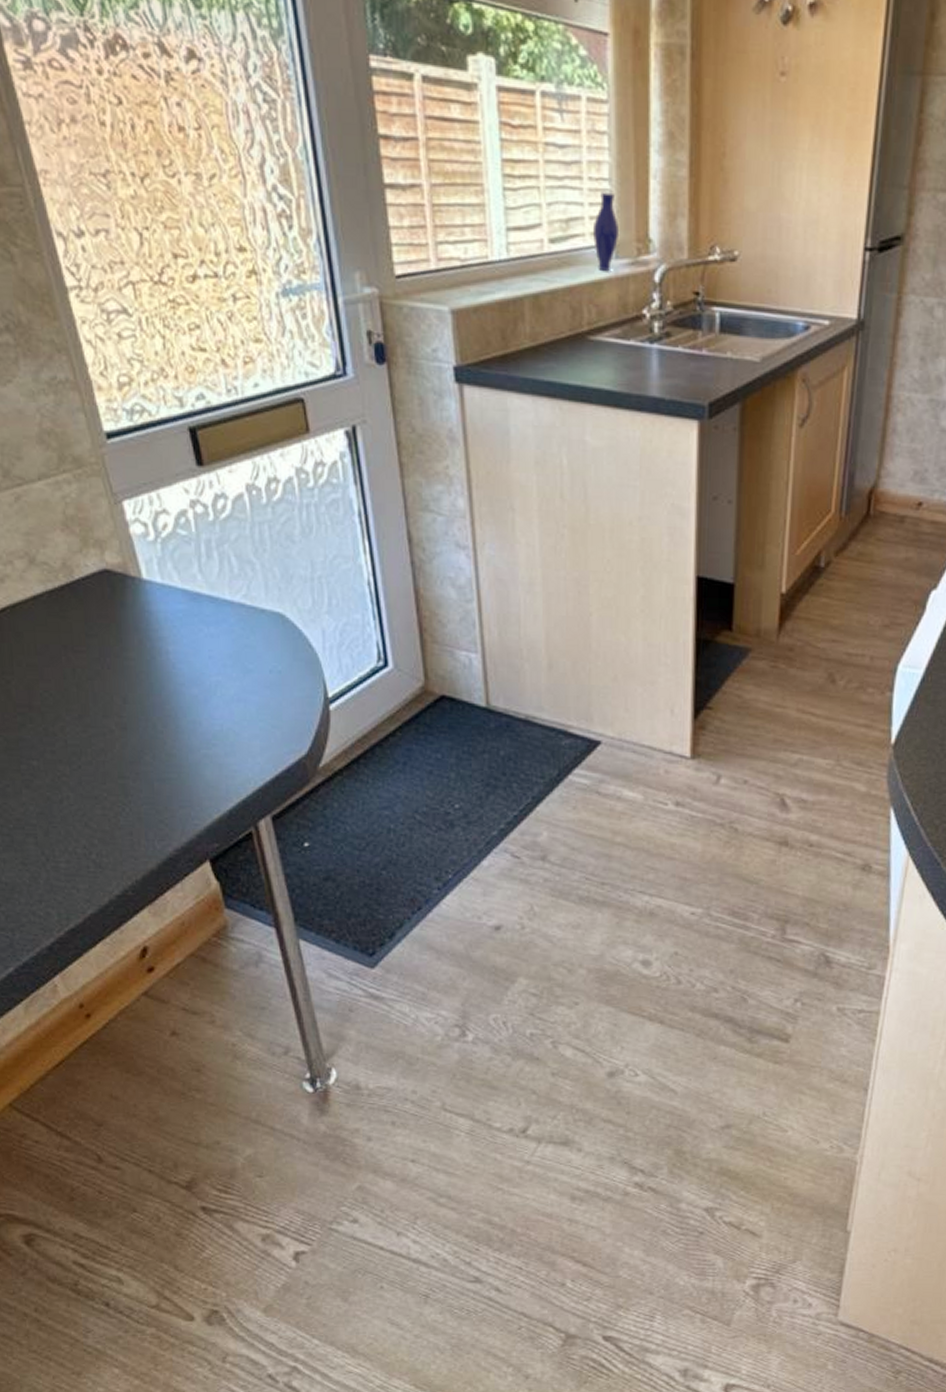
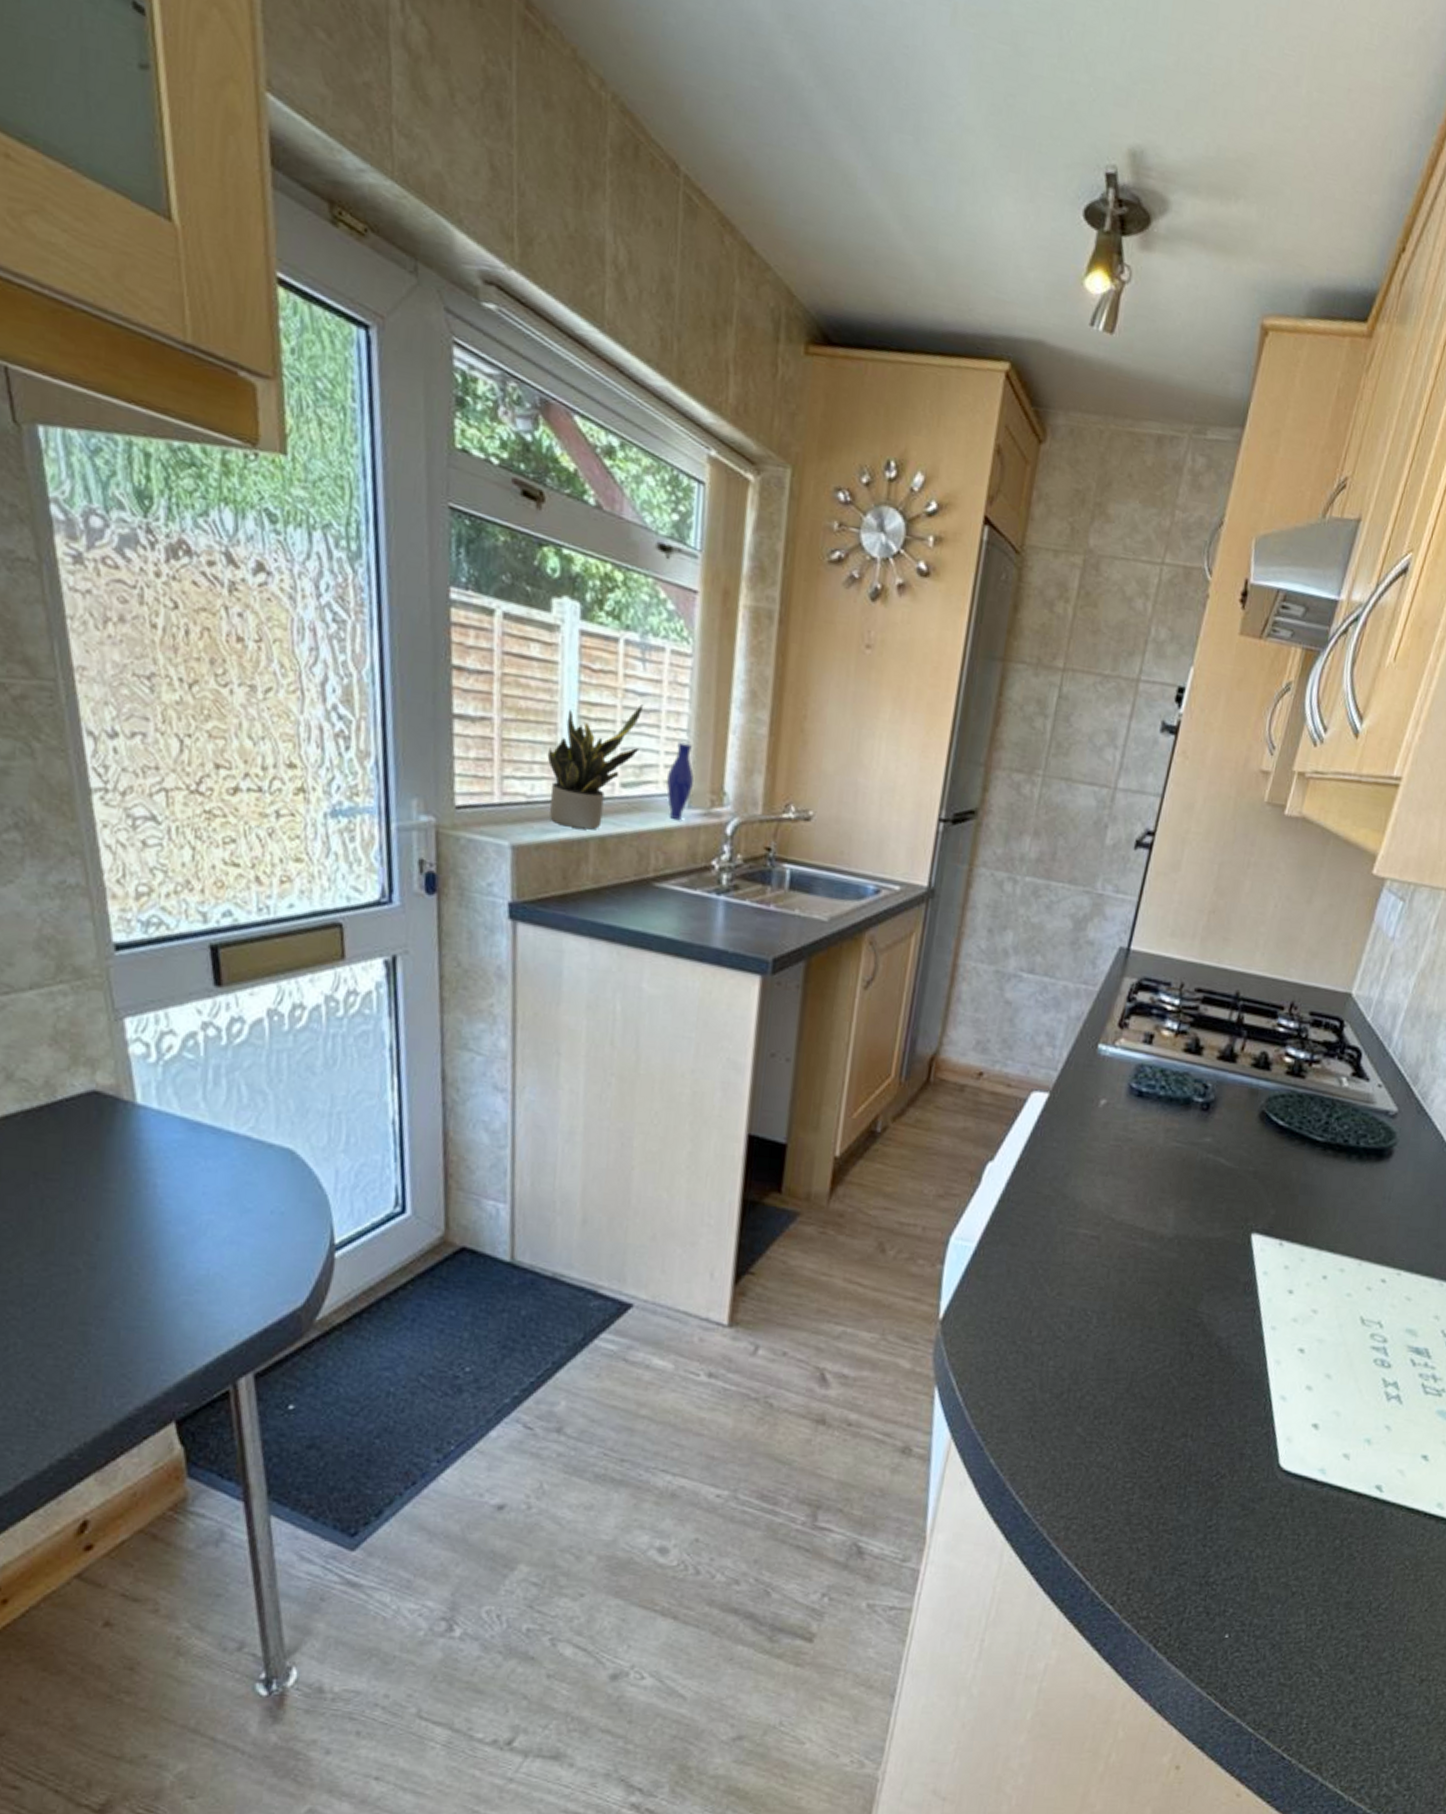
potted plant: none [477,157,565,288] -> present [547,704,644,830]

